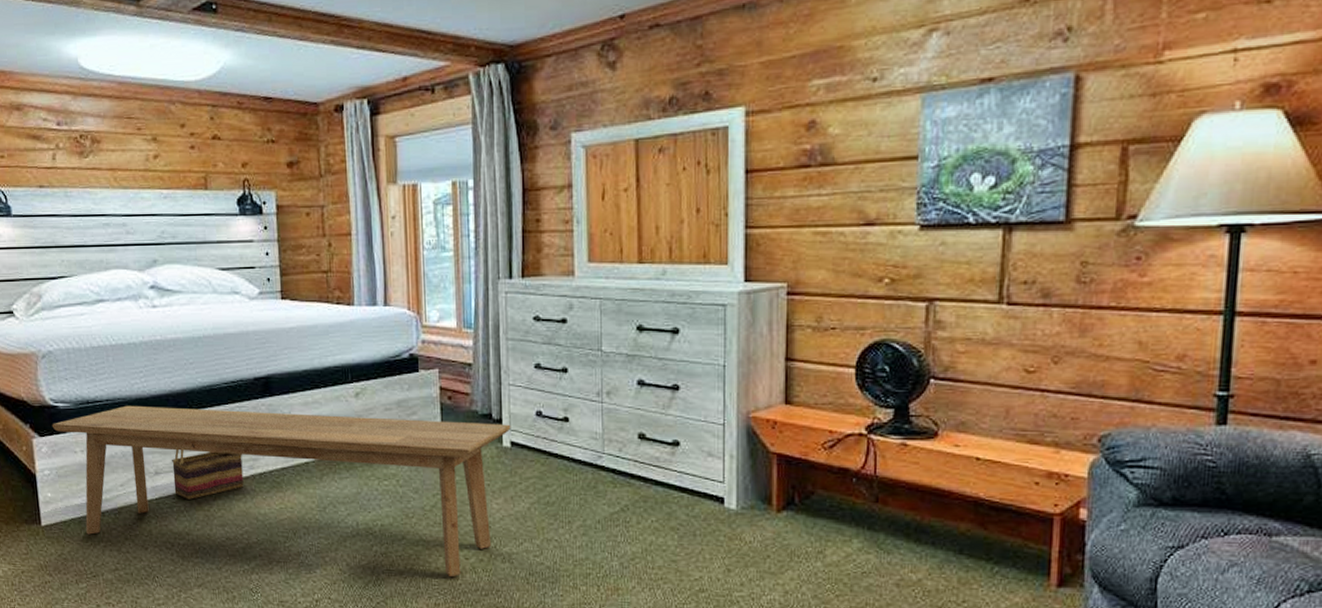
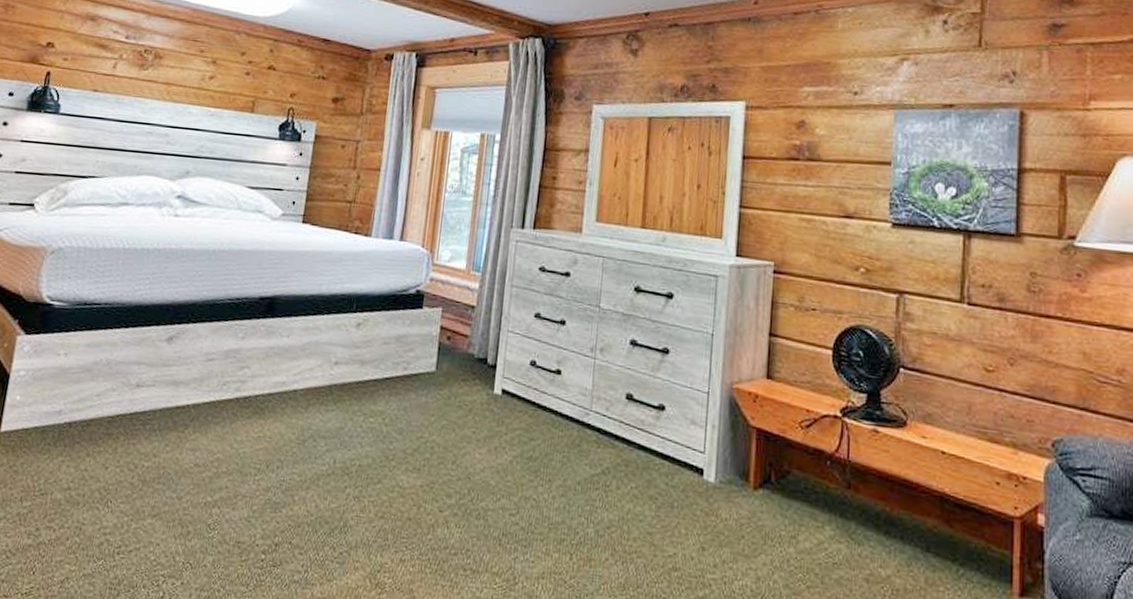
bench: present [52,405,511,576] -> none [41,311,505,530]
basket: present [172,449,244,500] -> none [152,363,232,418]

